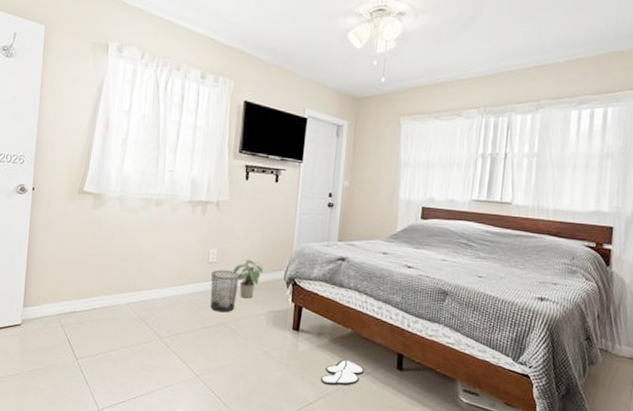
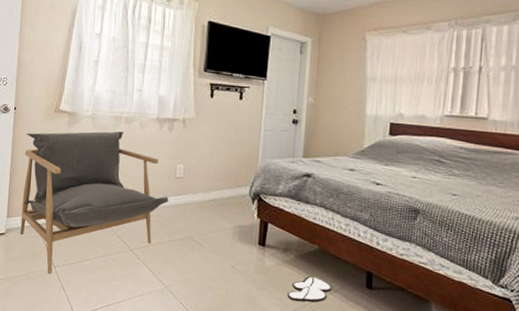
armchair: none [38,214,201,367] -> present [20,131,169,274]
waste bin: present [210,270,241,313] -> none [178,185,207,227]
potted plant: present [233,260,264,299] -> none [200,175,229,213]

